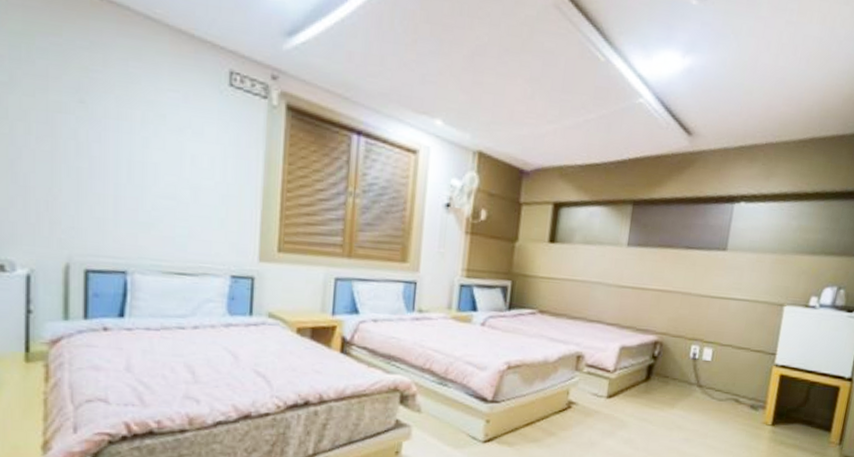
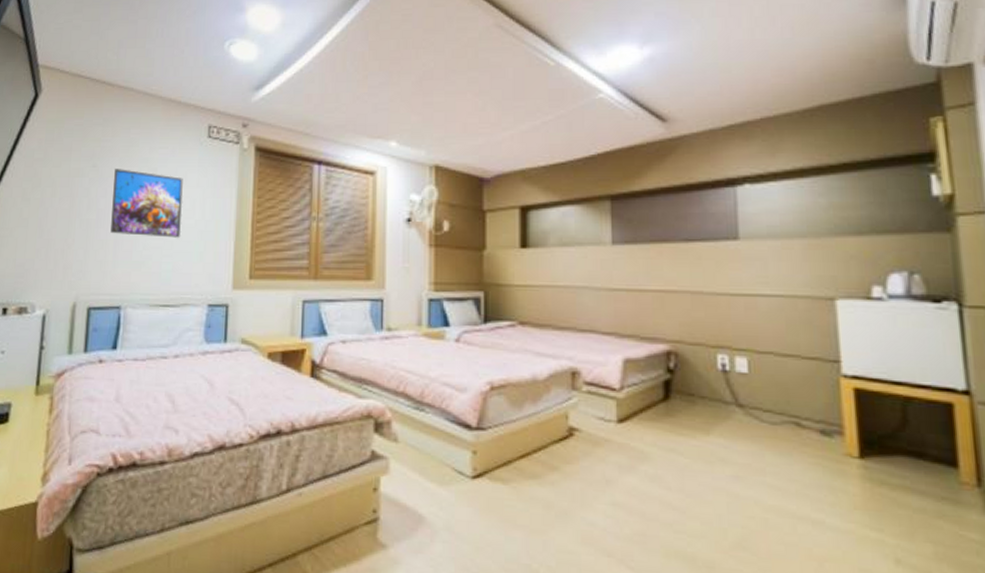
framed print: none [109,109,199,200] -> present [110,169,183,238]

